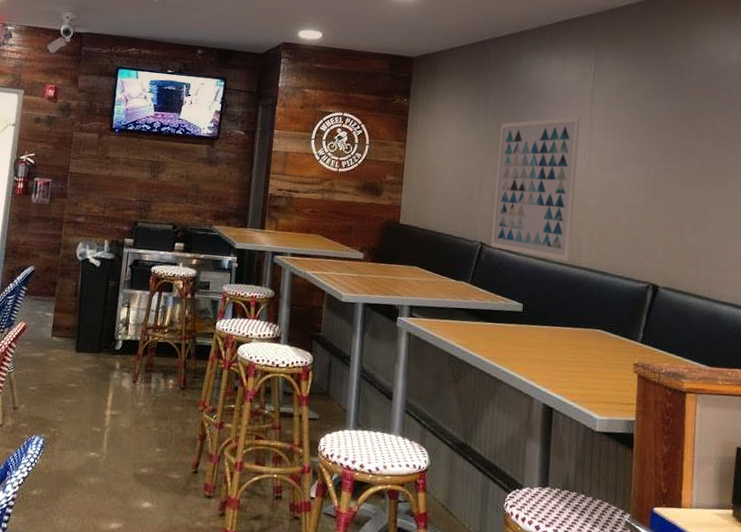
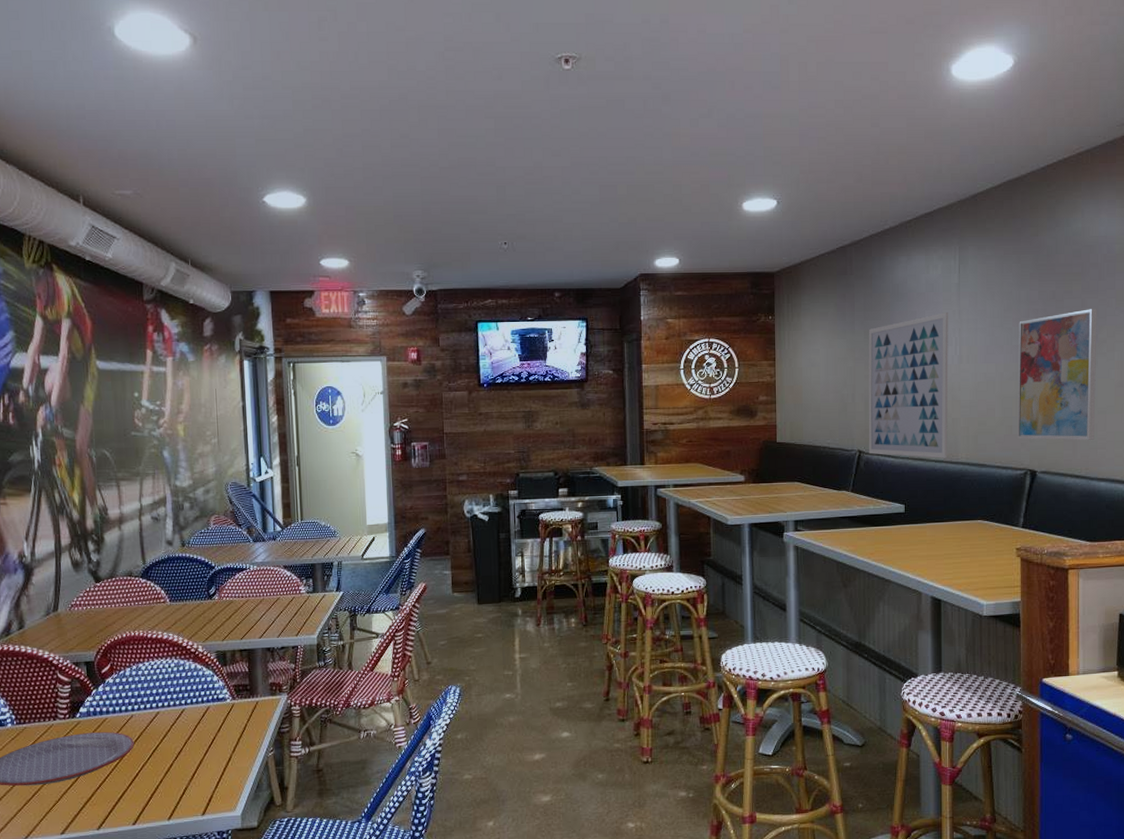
wall art: none [642,131,727,262] -> present [1018,309,1097,440]

